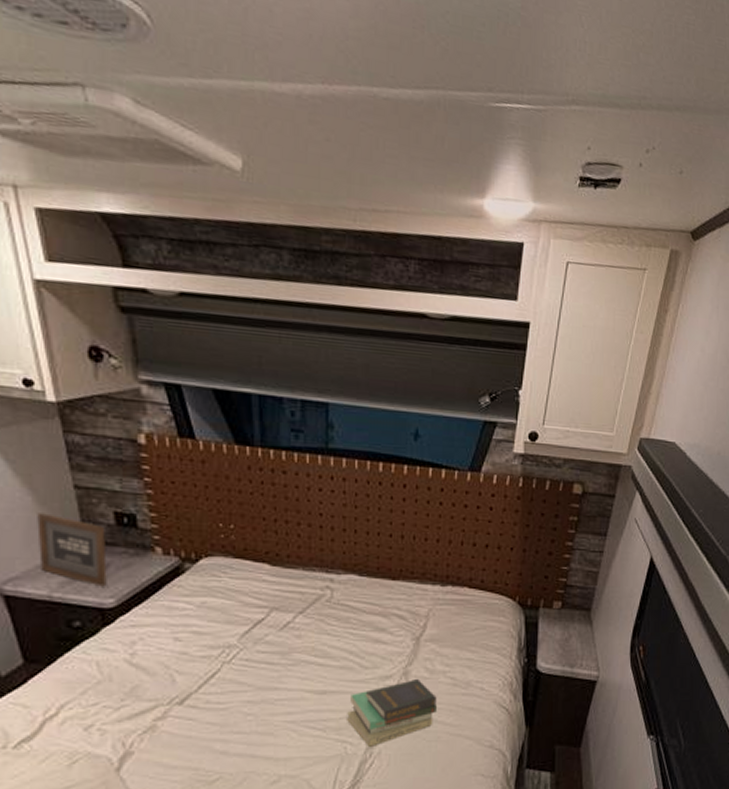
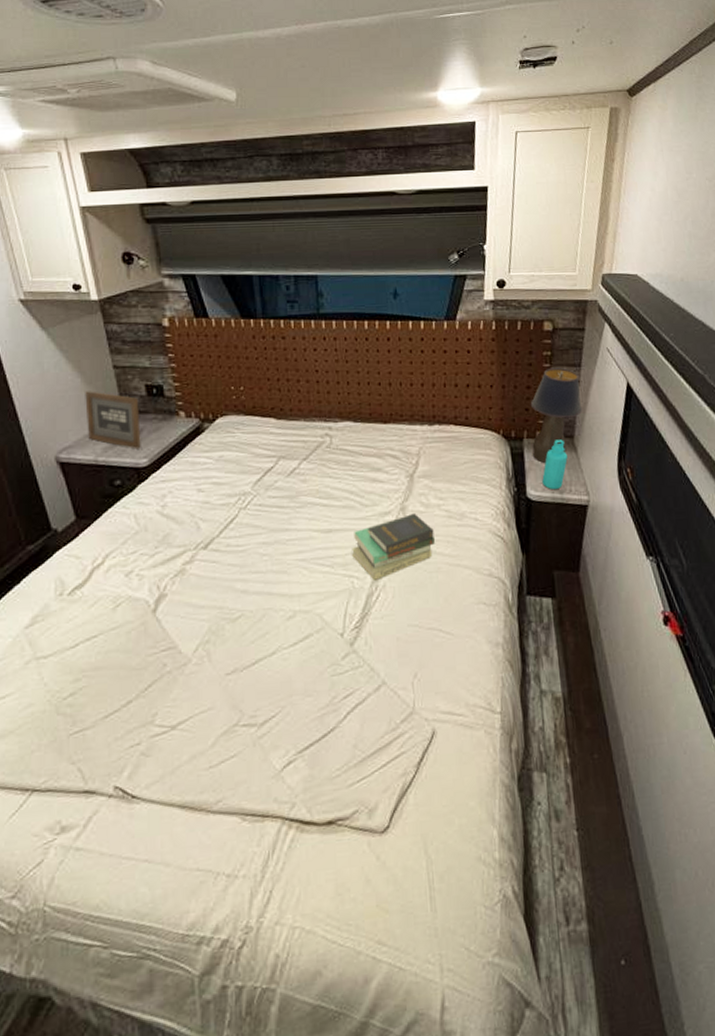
table lamp: none [547,535,604,636] -> present [530,368,583,464]
water bottle: none [554,611,582,664] -> present [542,439,567,490]

